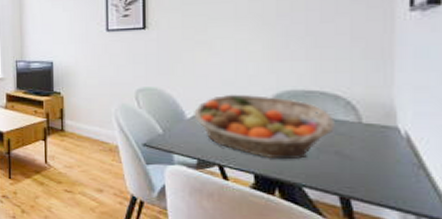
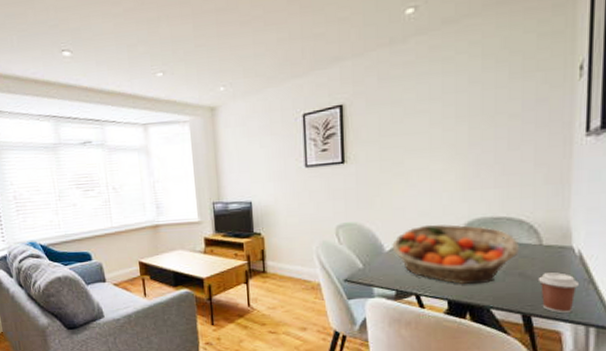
coffee cup: none [357,153,408,200] -> present [538,272,580,314]

